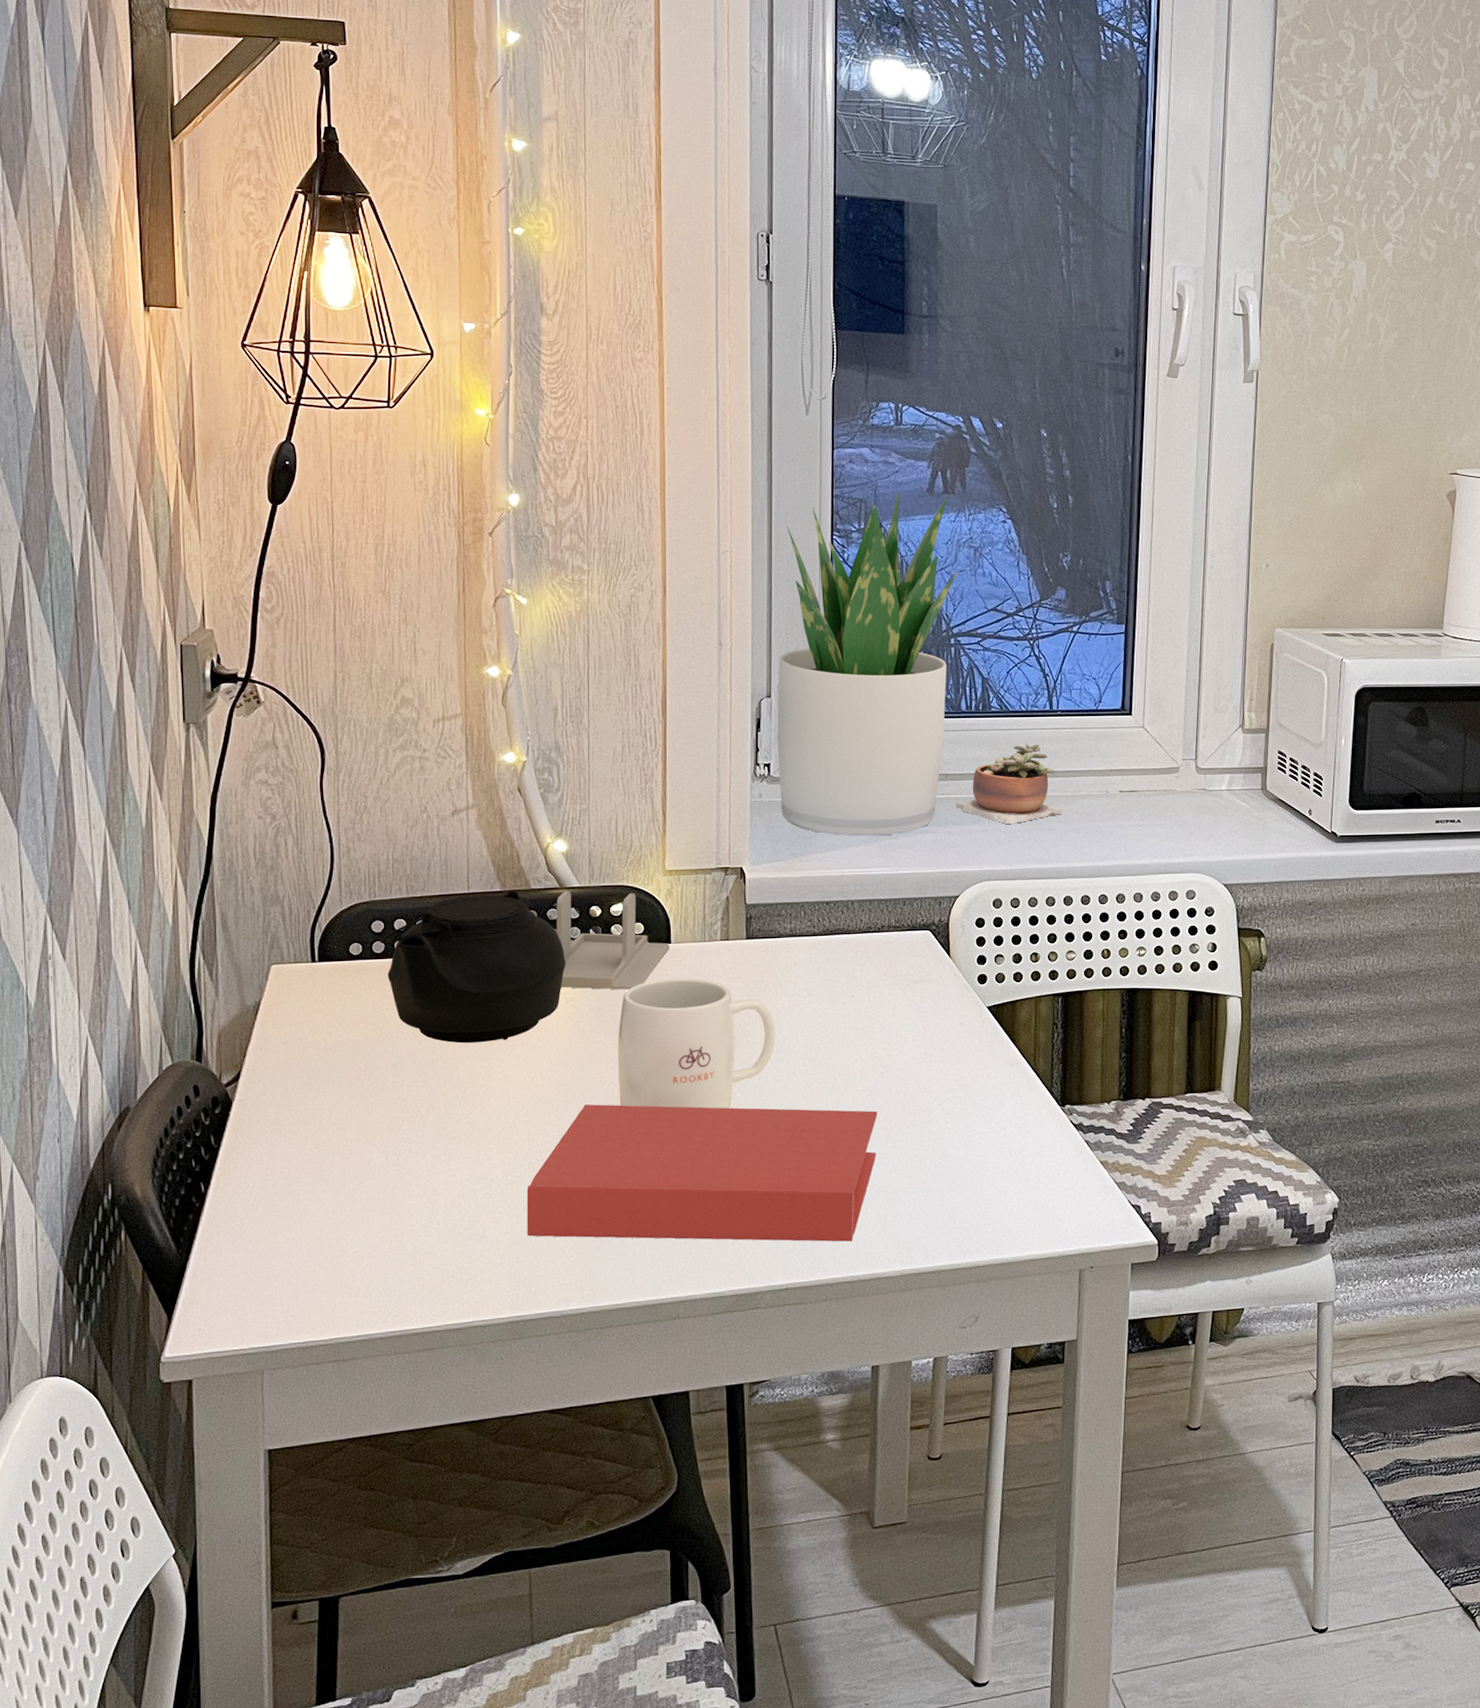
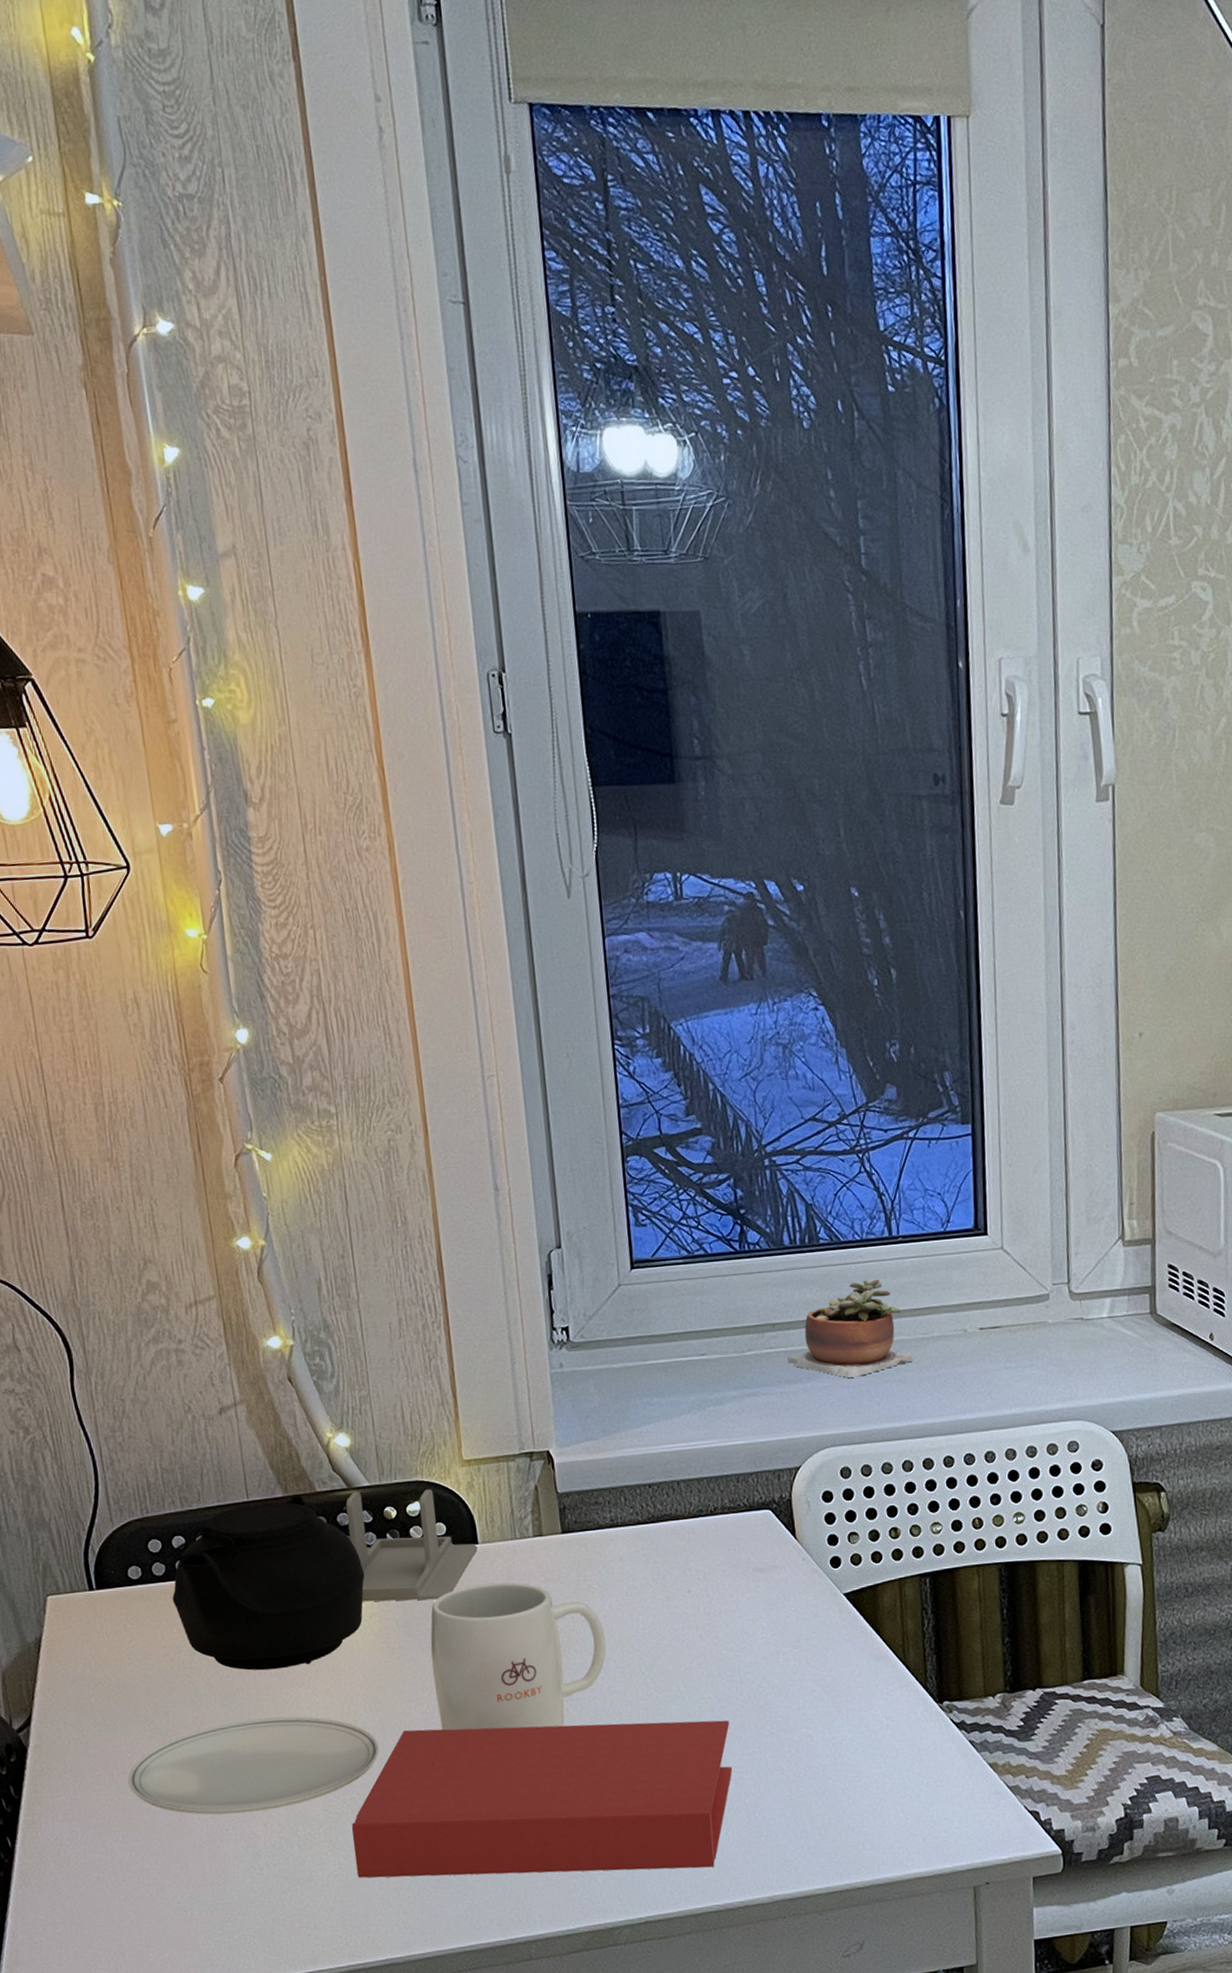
plate: none [324,1086,560,1172] -> present [128,1716,379,1815]
planter: present [777,492,958,837] -> none [559,983,767,1406]

